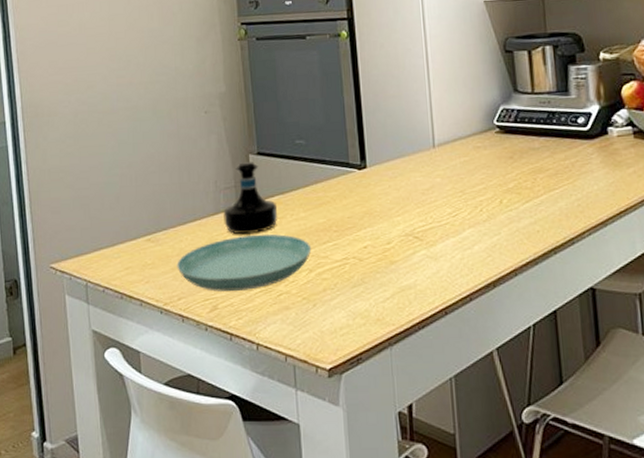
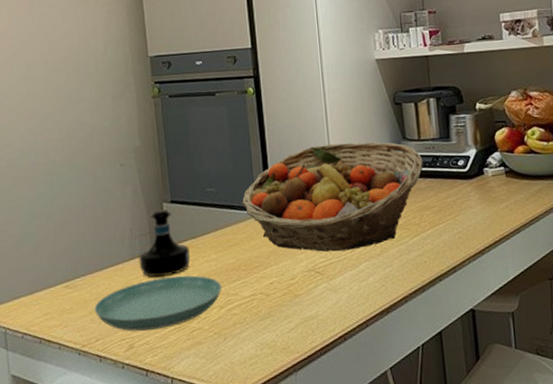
fruit basket: none [333,94,537,215] -> present [241,142,423,252]

